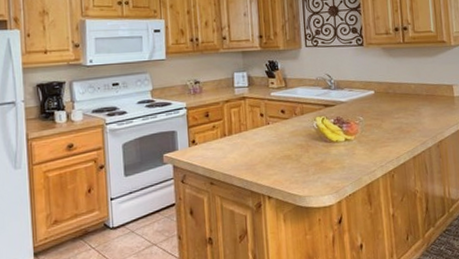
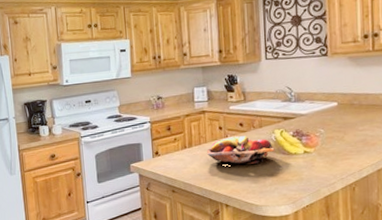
fruit basket: none [247,123,317,153] -> present [206,136,275,164]

